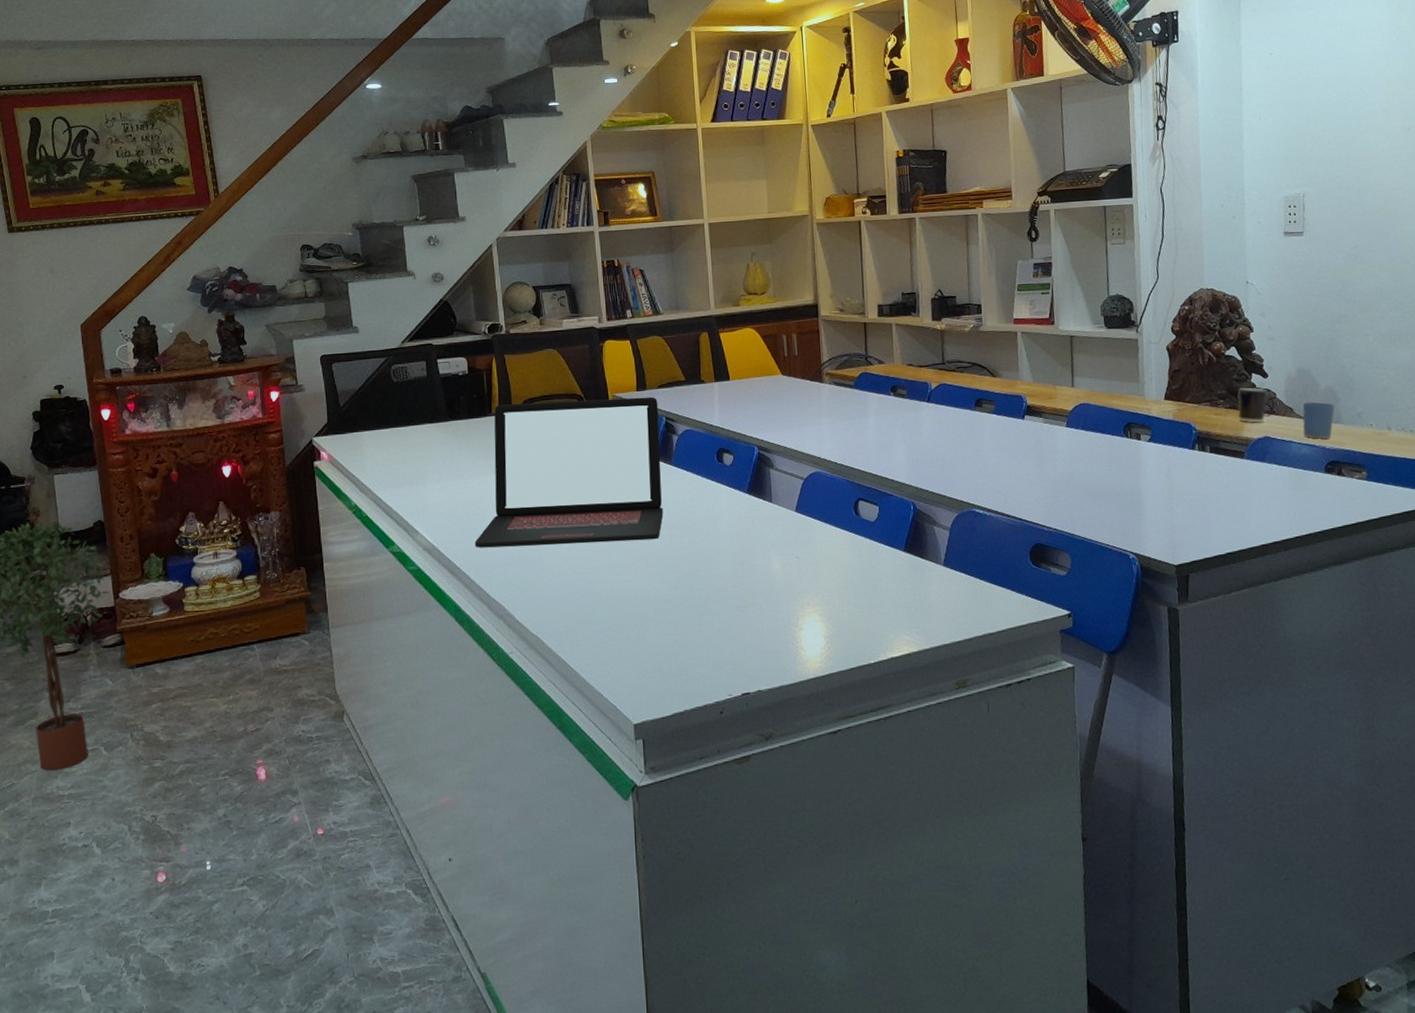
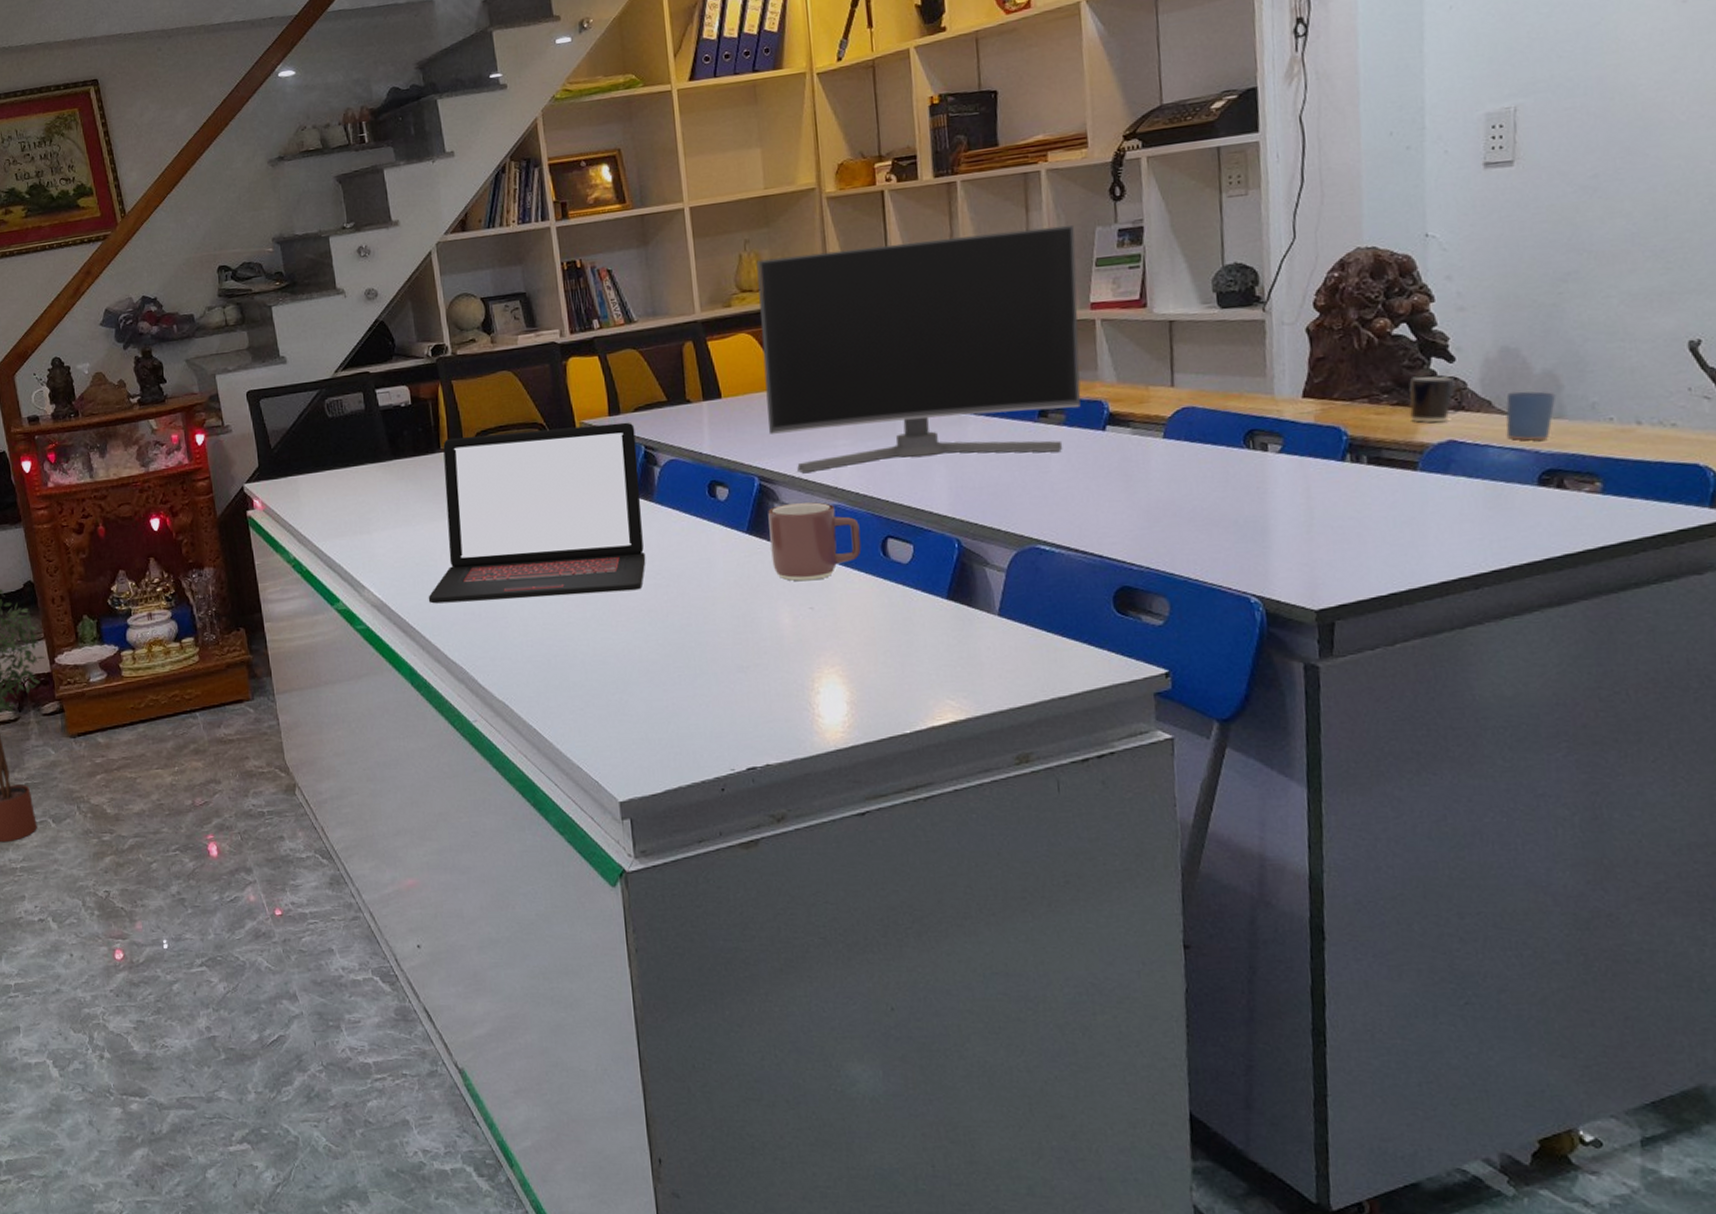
computer monitor: none [760,257,1007,445] -> present [756,224,1081,474]
mug: none [764,468,838,535] -> present [768,502,862,582]

